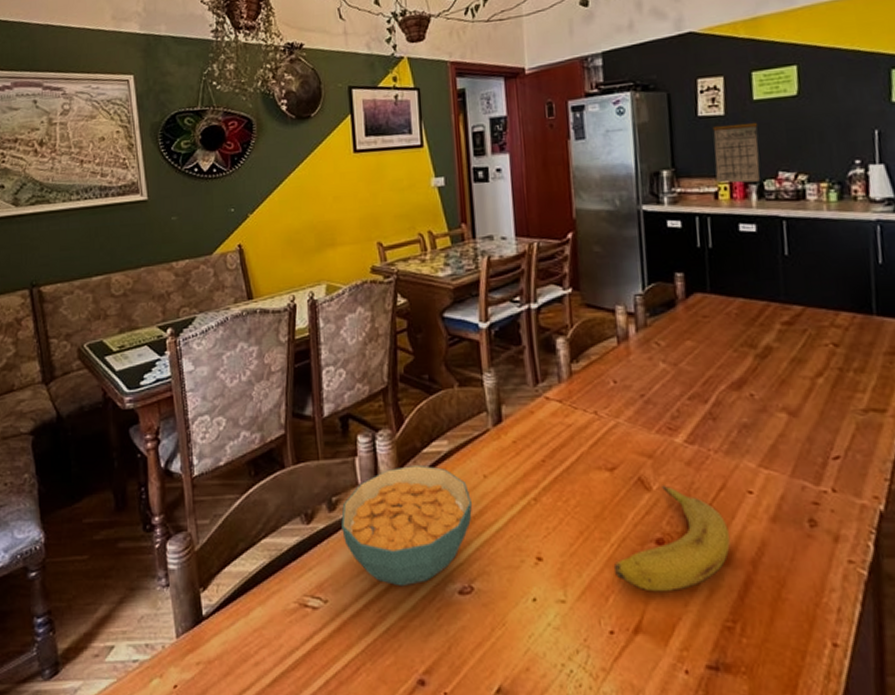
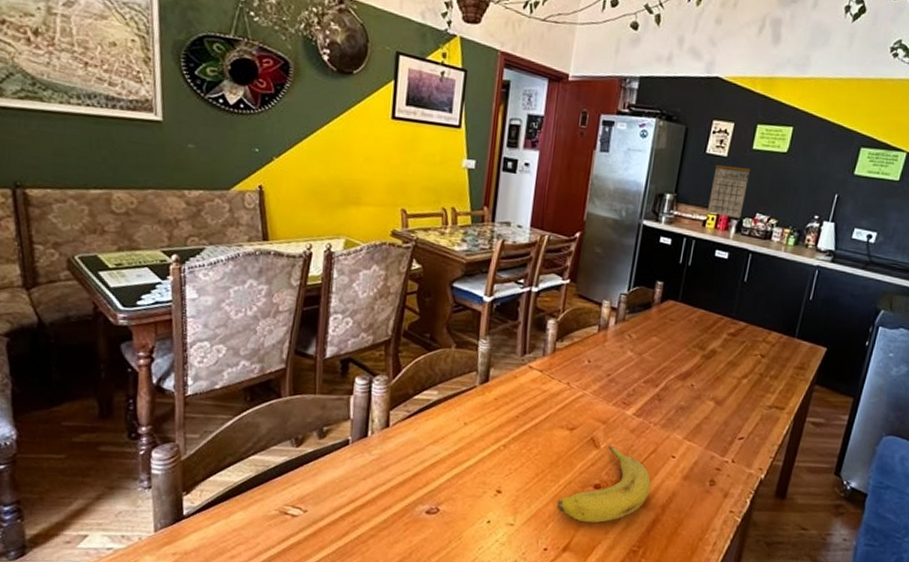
cereal bowl: present [341,464,472,587] -> none [329,407,450,504]

